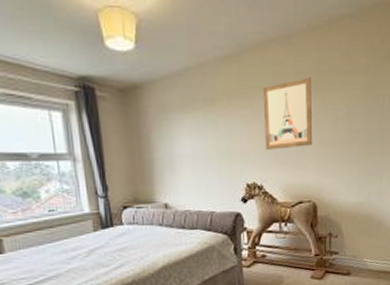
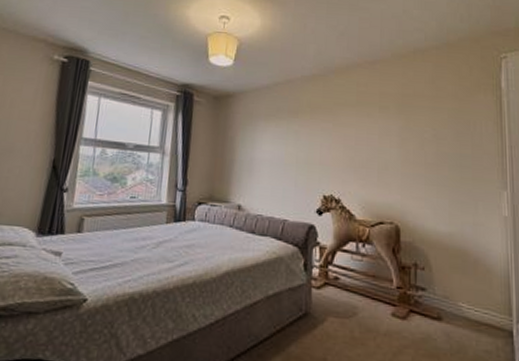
wall art: present [262,78,313,150] -> none [345,99,397,165]

